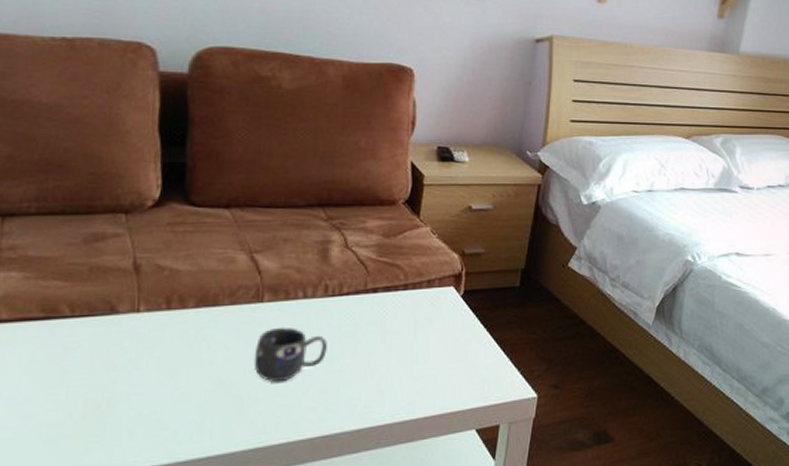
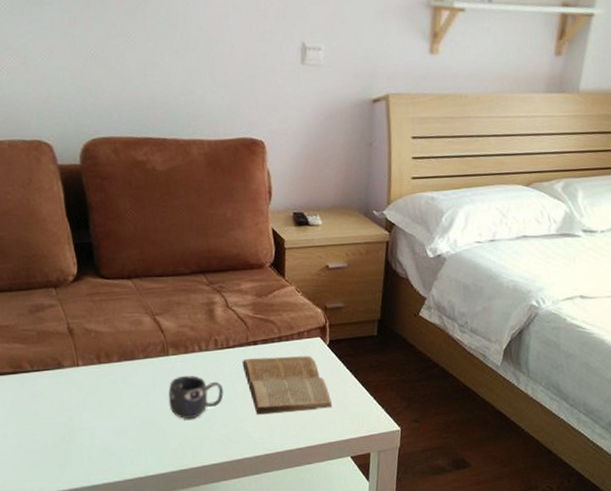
book: none [356,307,459,378] -> present [242,355,332,415]

